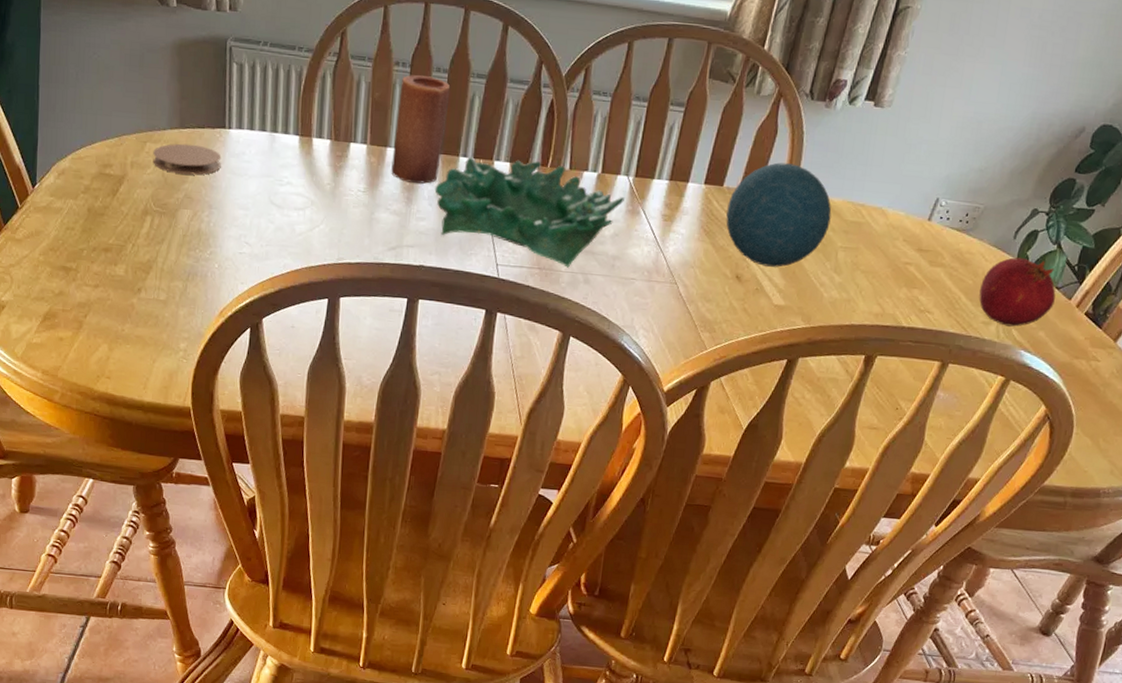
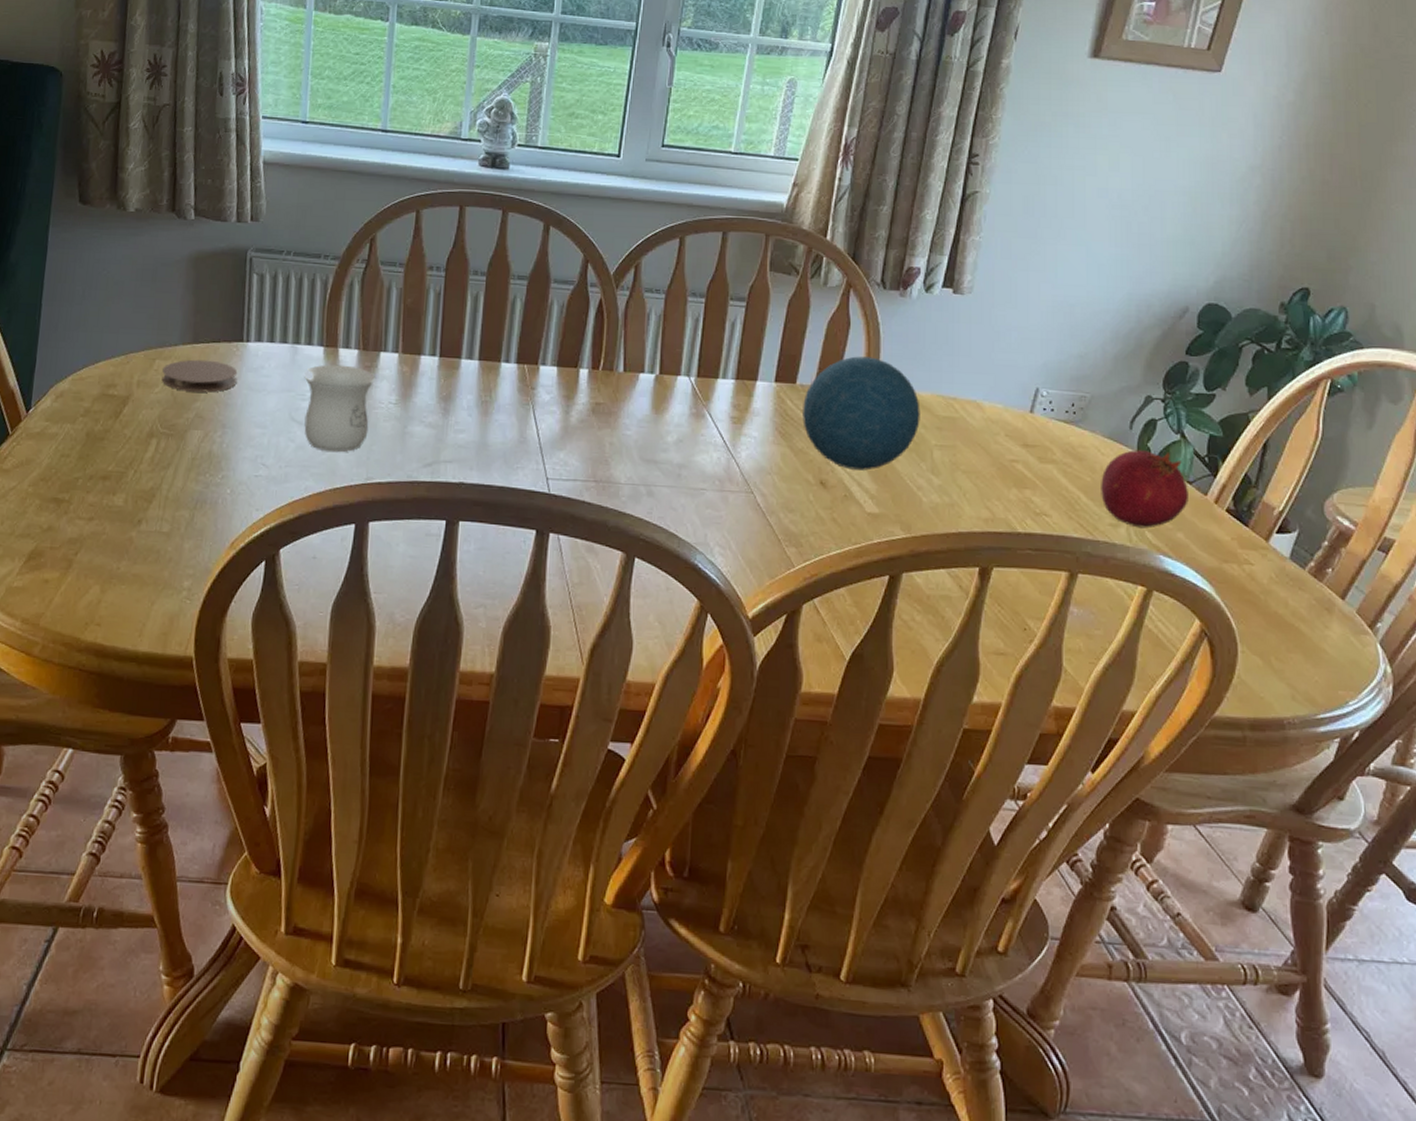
mug: none [281,152,346,235] -> present [304,364,375,453]
candle: present [391,75,450,184] -> none [426,279,488,393]
decorative bowl: present [434,157,625,268] -> none [474,362,687,479]

